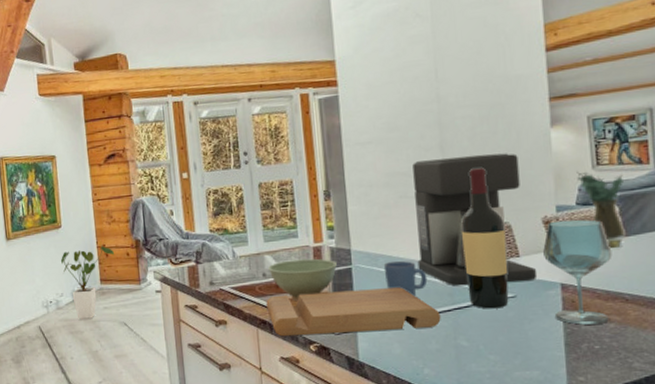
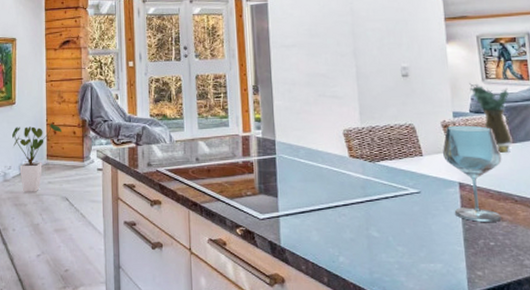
cutting board: present [266,287,441,337] -> none [198,178,355,219]
bowl: present [268,258,337,301] -> none [201,147,263,185]
mug: present [383,261,428,297] -> none [304,154,343,188]
coffee maker: present [412,153,538,286] -> none [330,62,439,180]
wine bottle: present [461,168,509,309] -> none [372,74,414,203]

